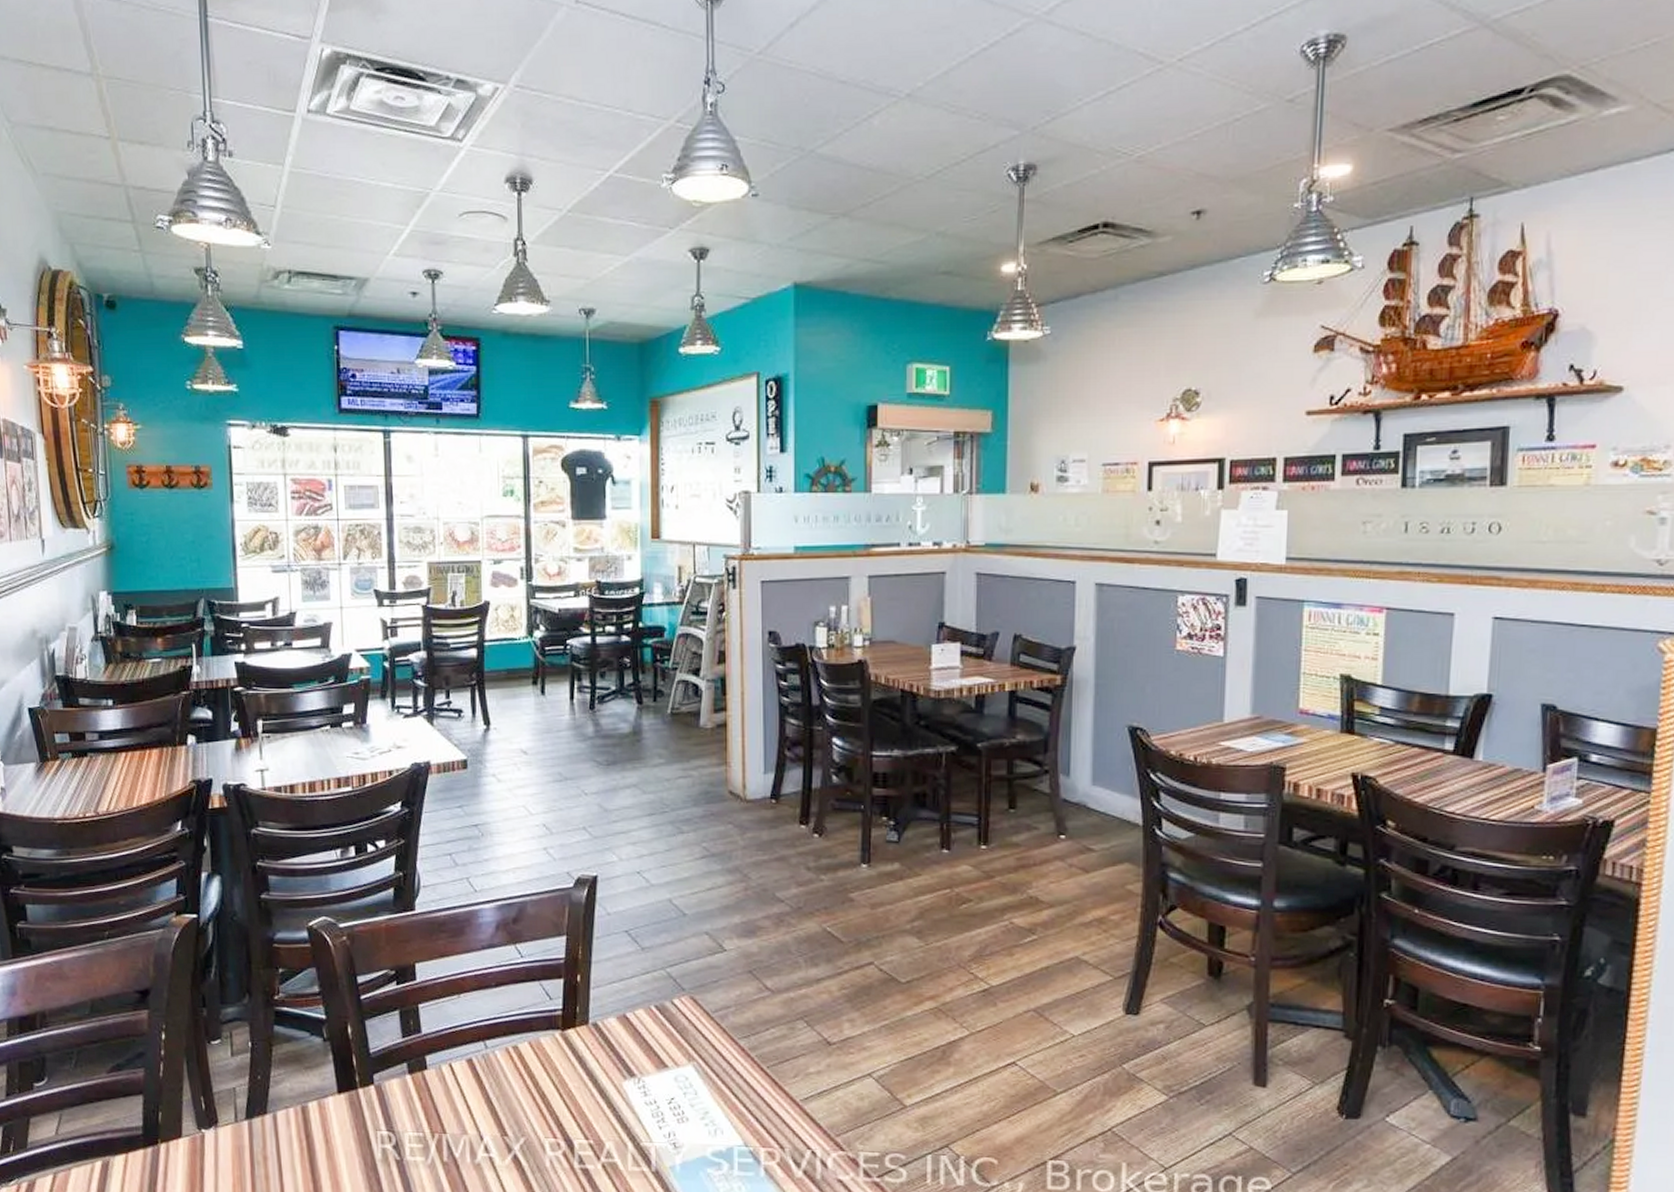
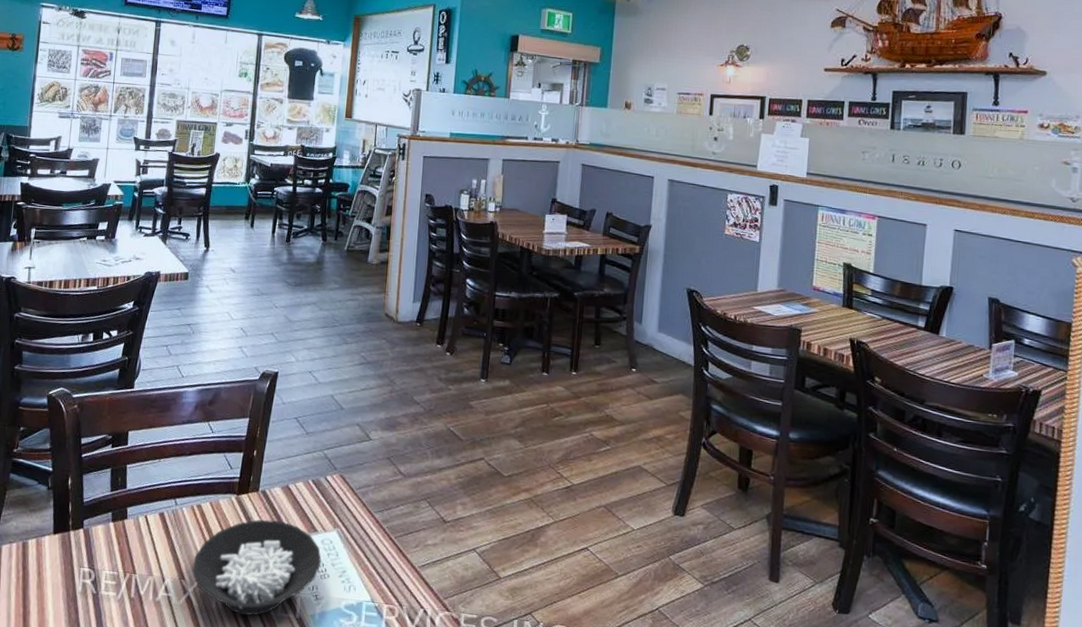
cereal bowl: none [516,1058,676,1173] -> present [192,519,321,616]

